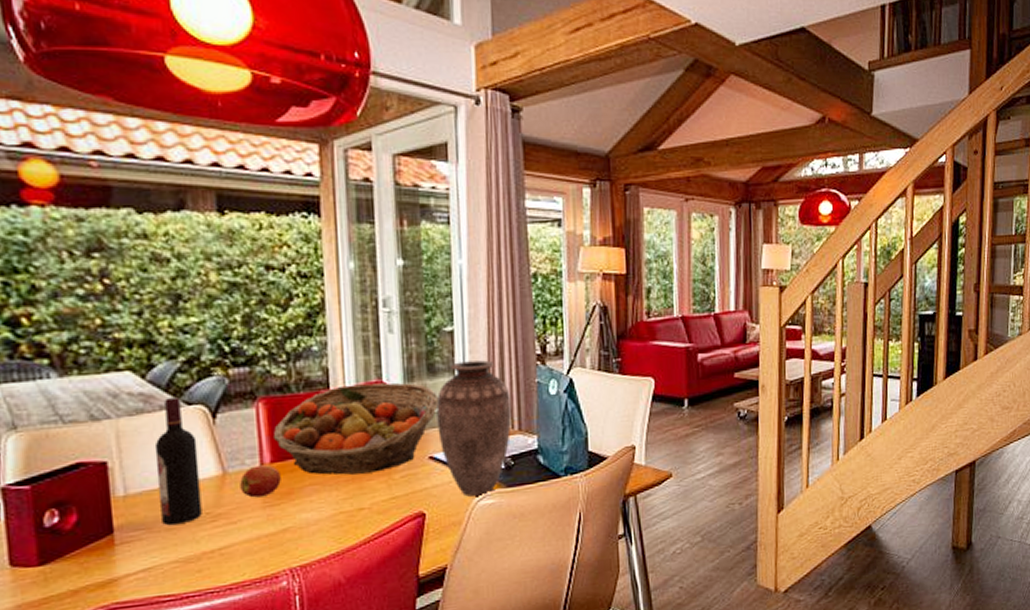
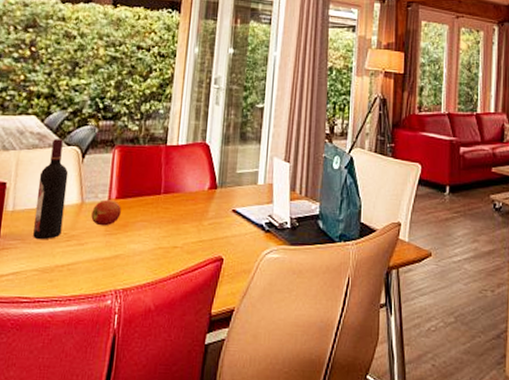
fruit basket: present [272,382,438,475] -> none [120,143,245,218]
vase: present [436,360,512,497] -> none [242,133,302,250]

